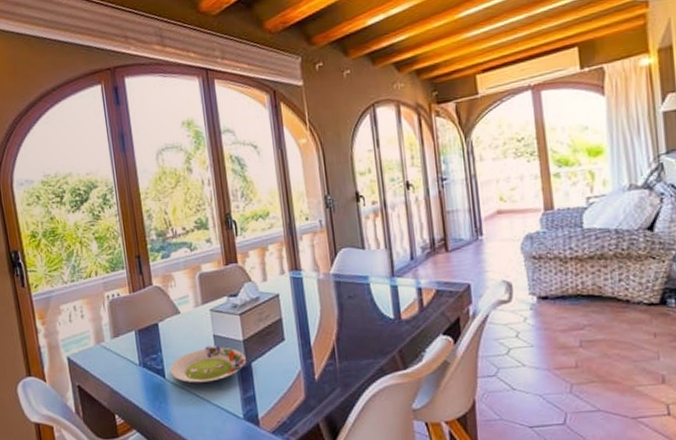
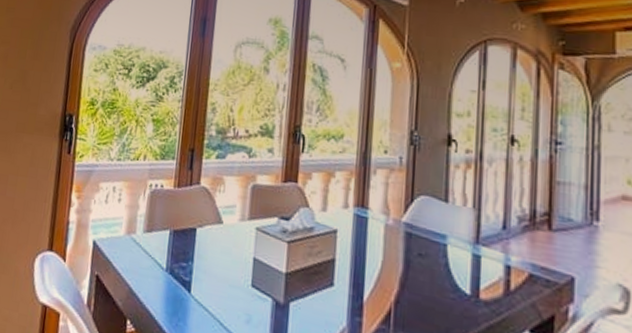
salad plate: present [170,345,246,383] -> none [197,268,285,313]

